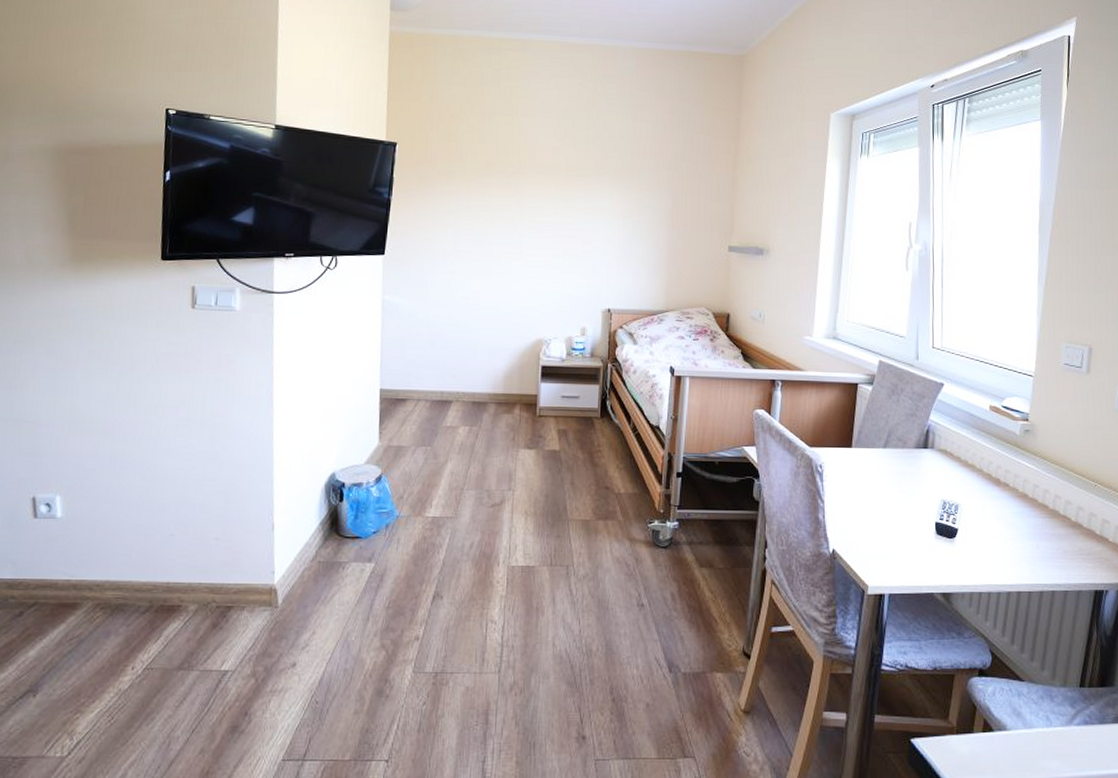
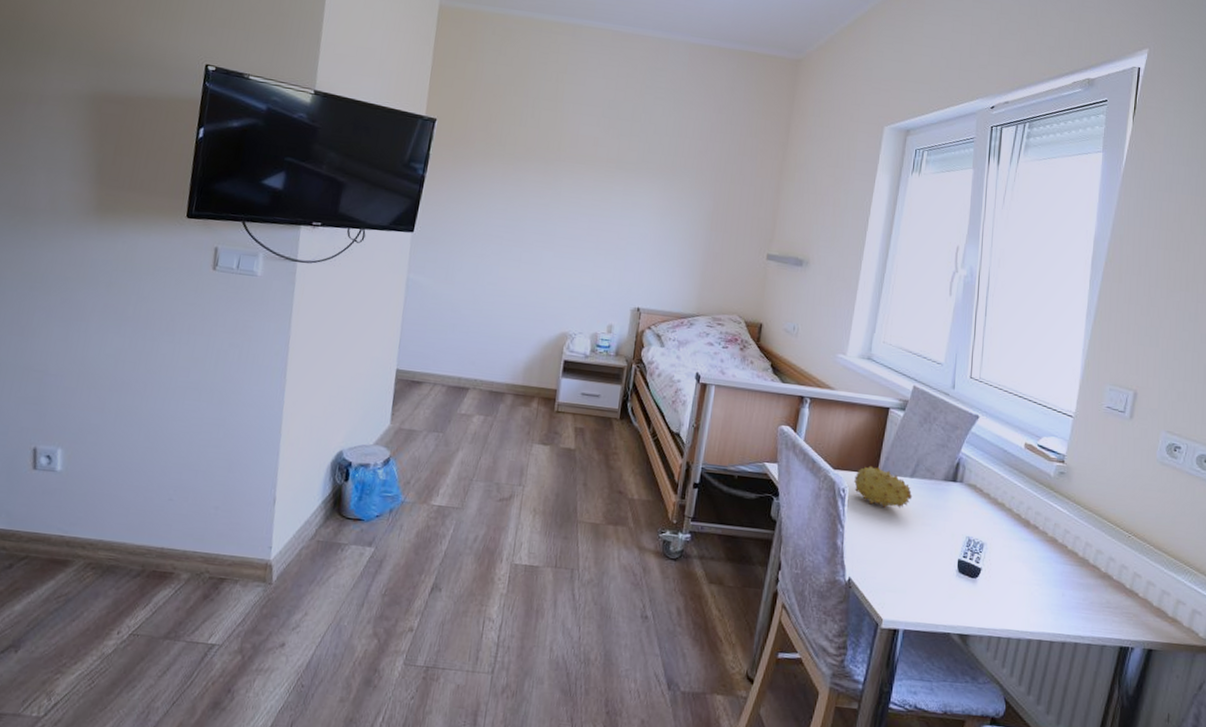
fruit: none [830,440,887,479] -> present [854,465,913,508]

